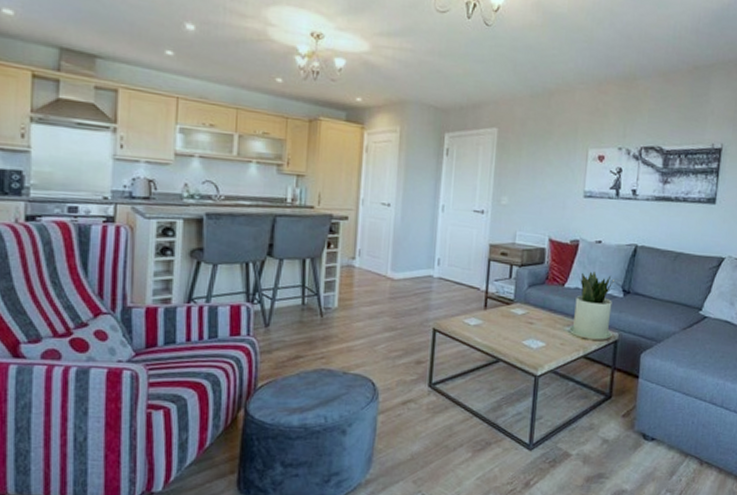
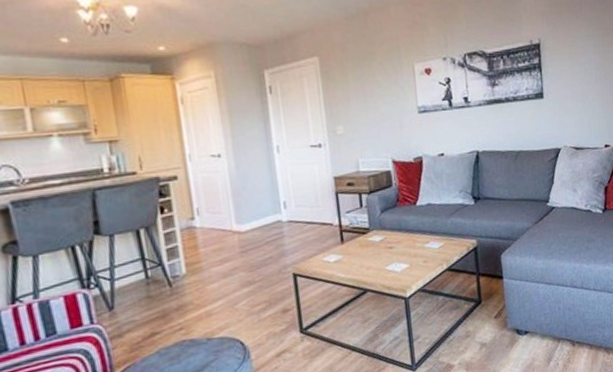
planter: present [569,271,614,340] -> none [428,184,471,252]

